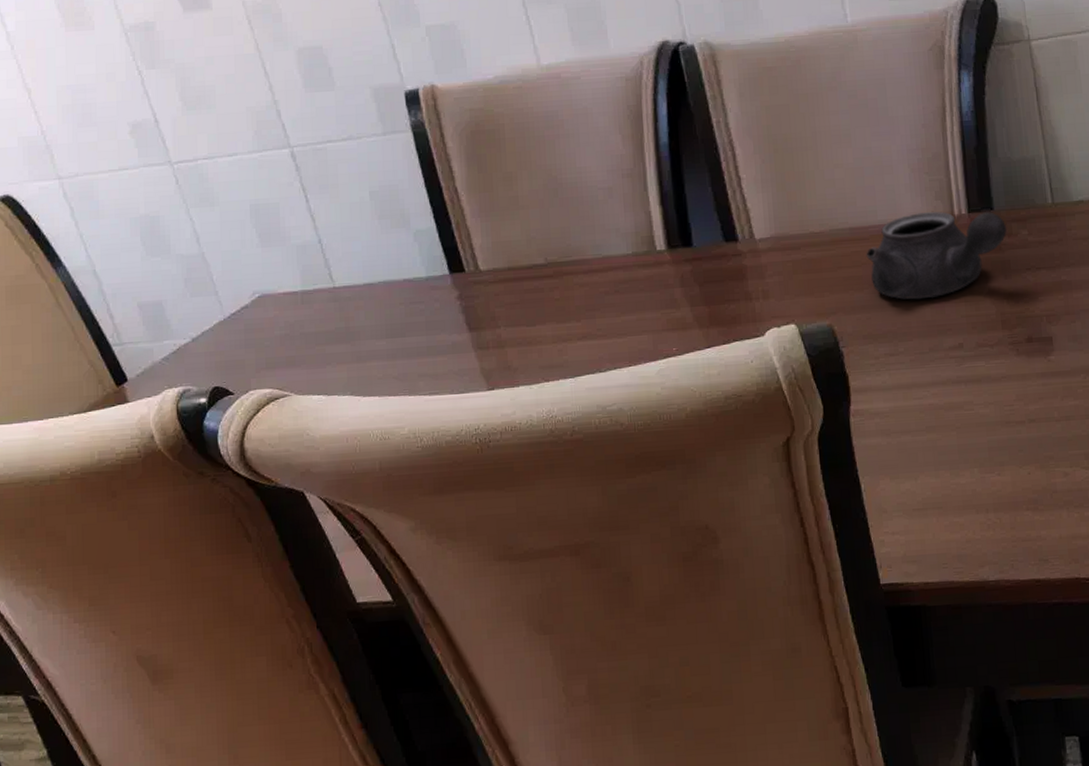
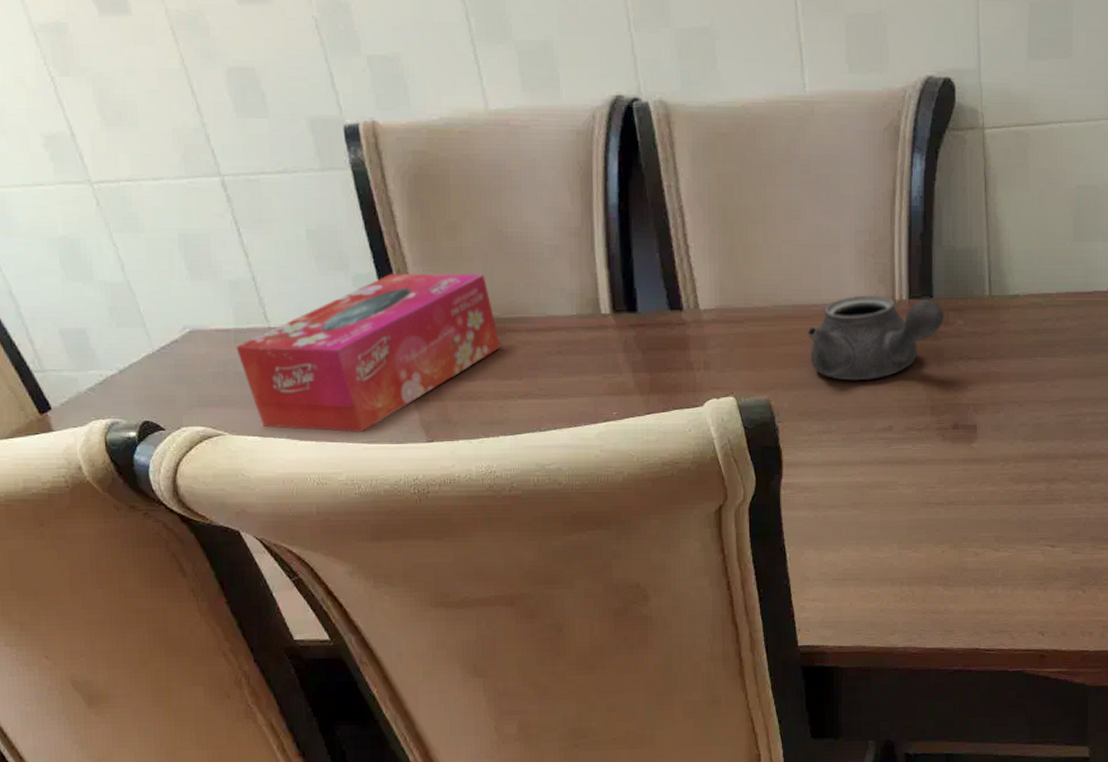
tissue box: none [302,220,559,386] -> present [236,273,501,433]

